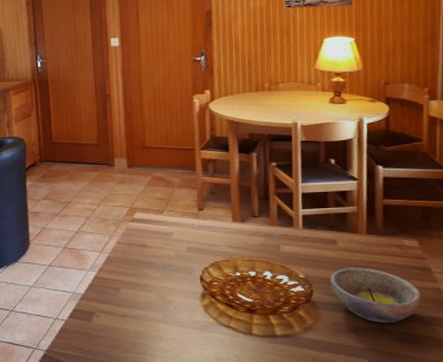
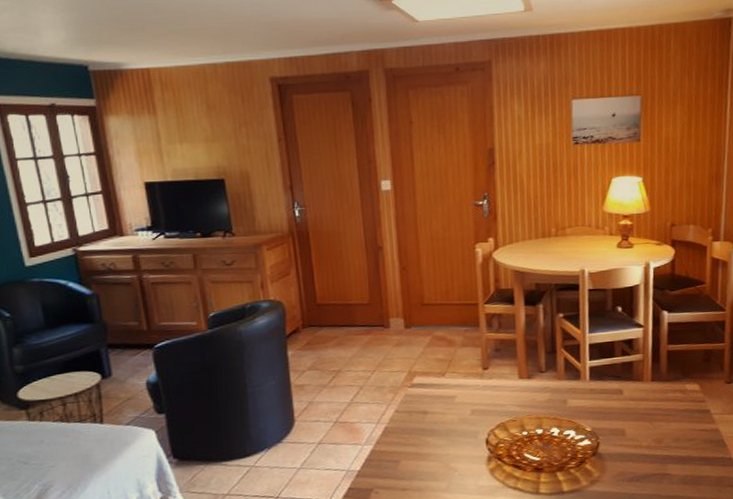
bowl: present [330,268,421,323] -> none [616,415,701,468]

